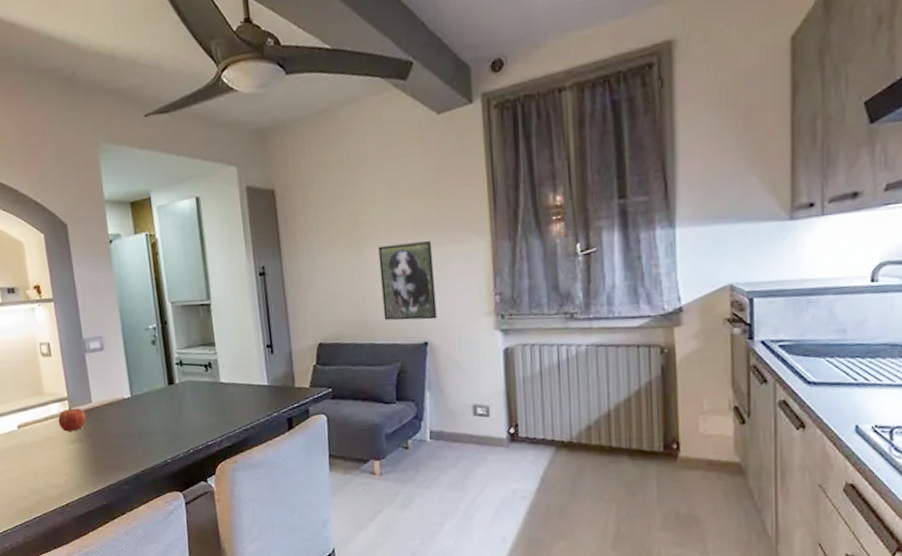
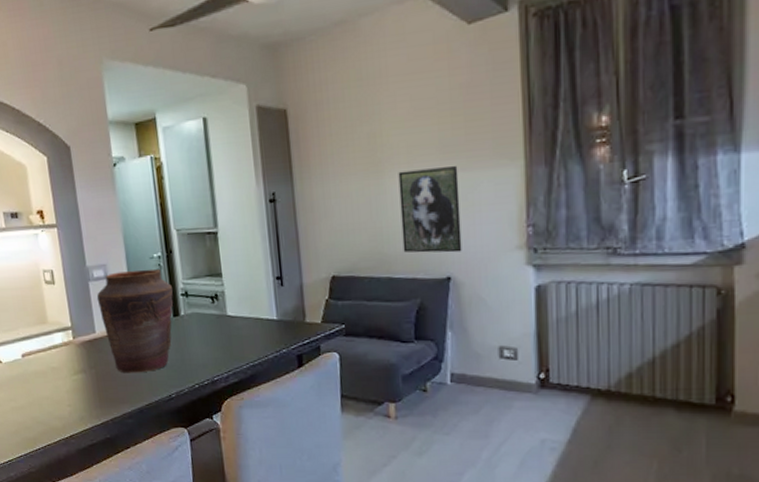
fruit: present [58,407,86,432] -> none [62,337,90,362]
vase: none [93,340,169,441] -> present [96,269,174,374]

